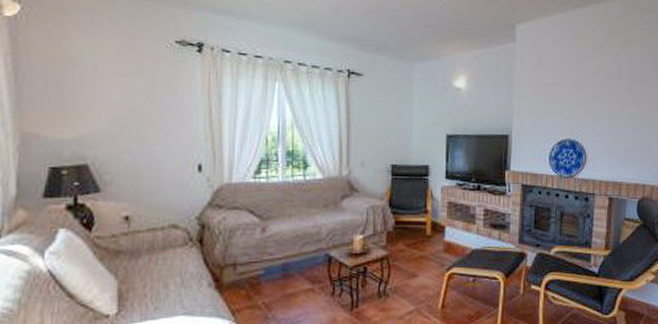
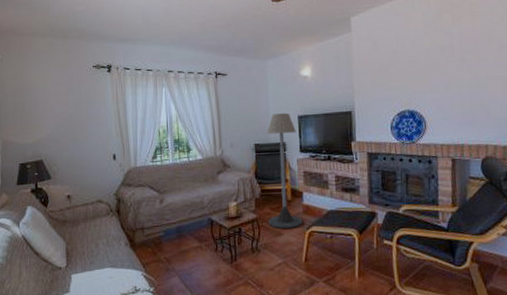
floor lamp: none [402,130,443,269] -> present [266,113,303,228]

